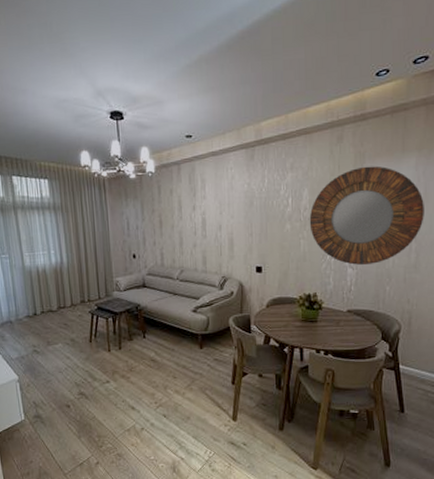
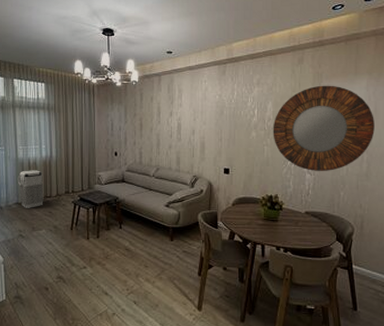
grenade: none [26,278,58,321] -> present [17,170,44,208]

